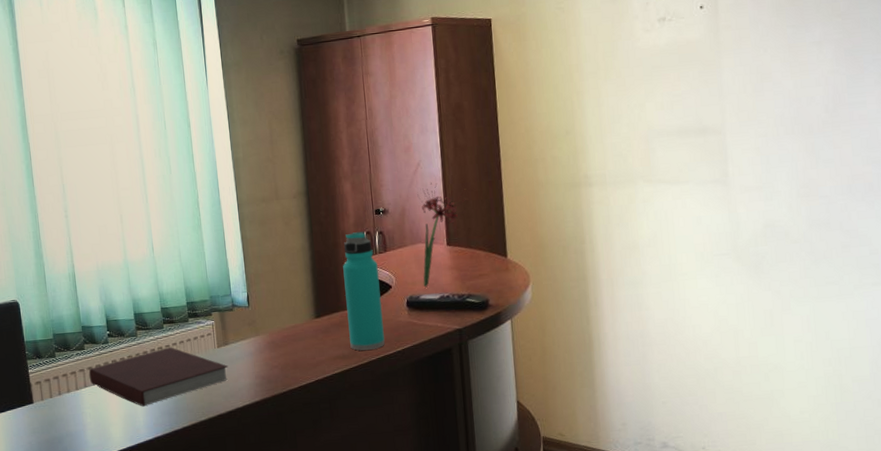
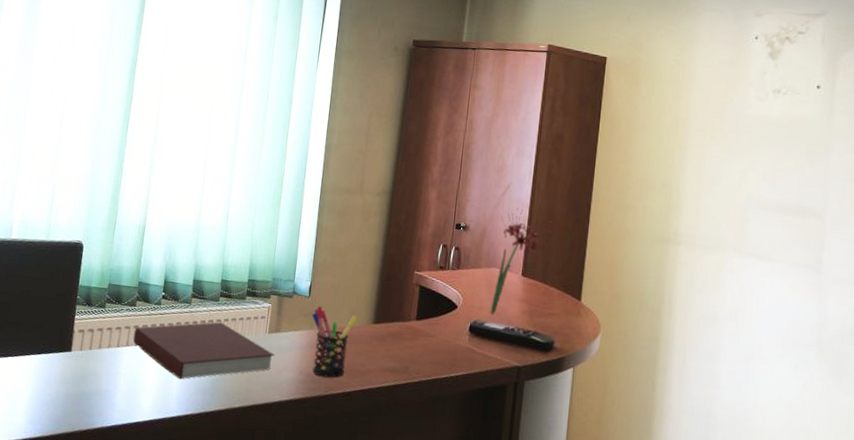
pen holder: none [255,312,299,377] -> present [312,305,357,378]
water bottle: present [343,231,385,351] -> none [403,242,448,370]

